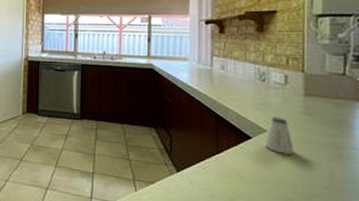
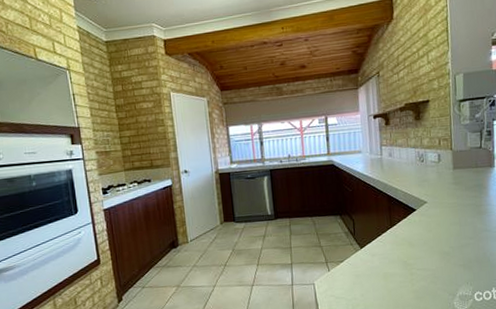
saltshaker: present [264,117,294,155] -> none [425,189,448,219]

